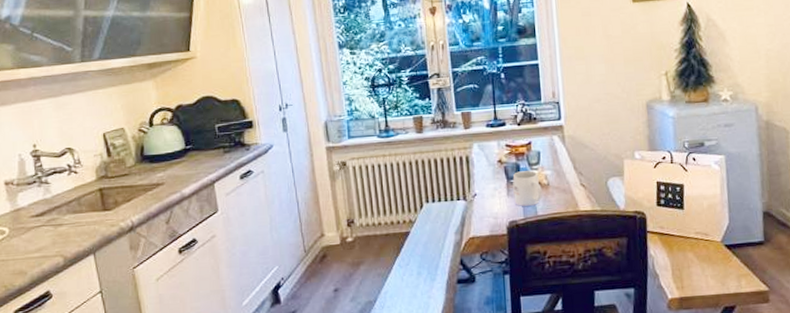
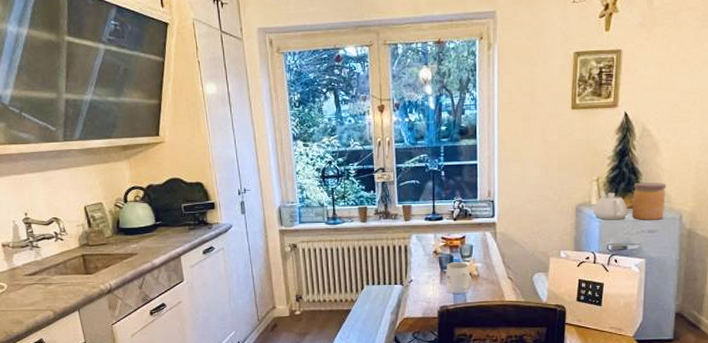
teapot: none [665,85,702,116] -> present [593,191,628,220]
jar: none [704,73,739,114] -> present [631,182,666,220]

